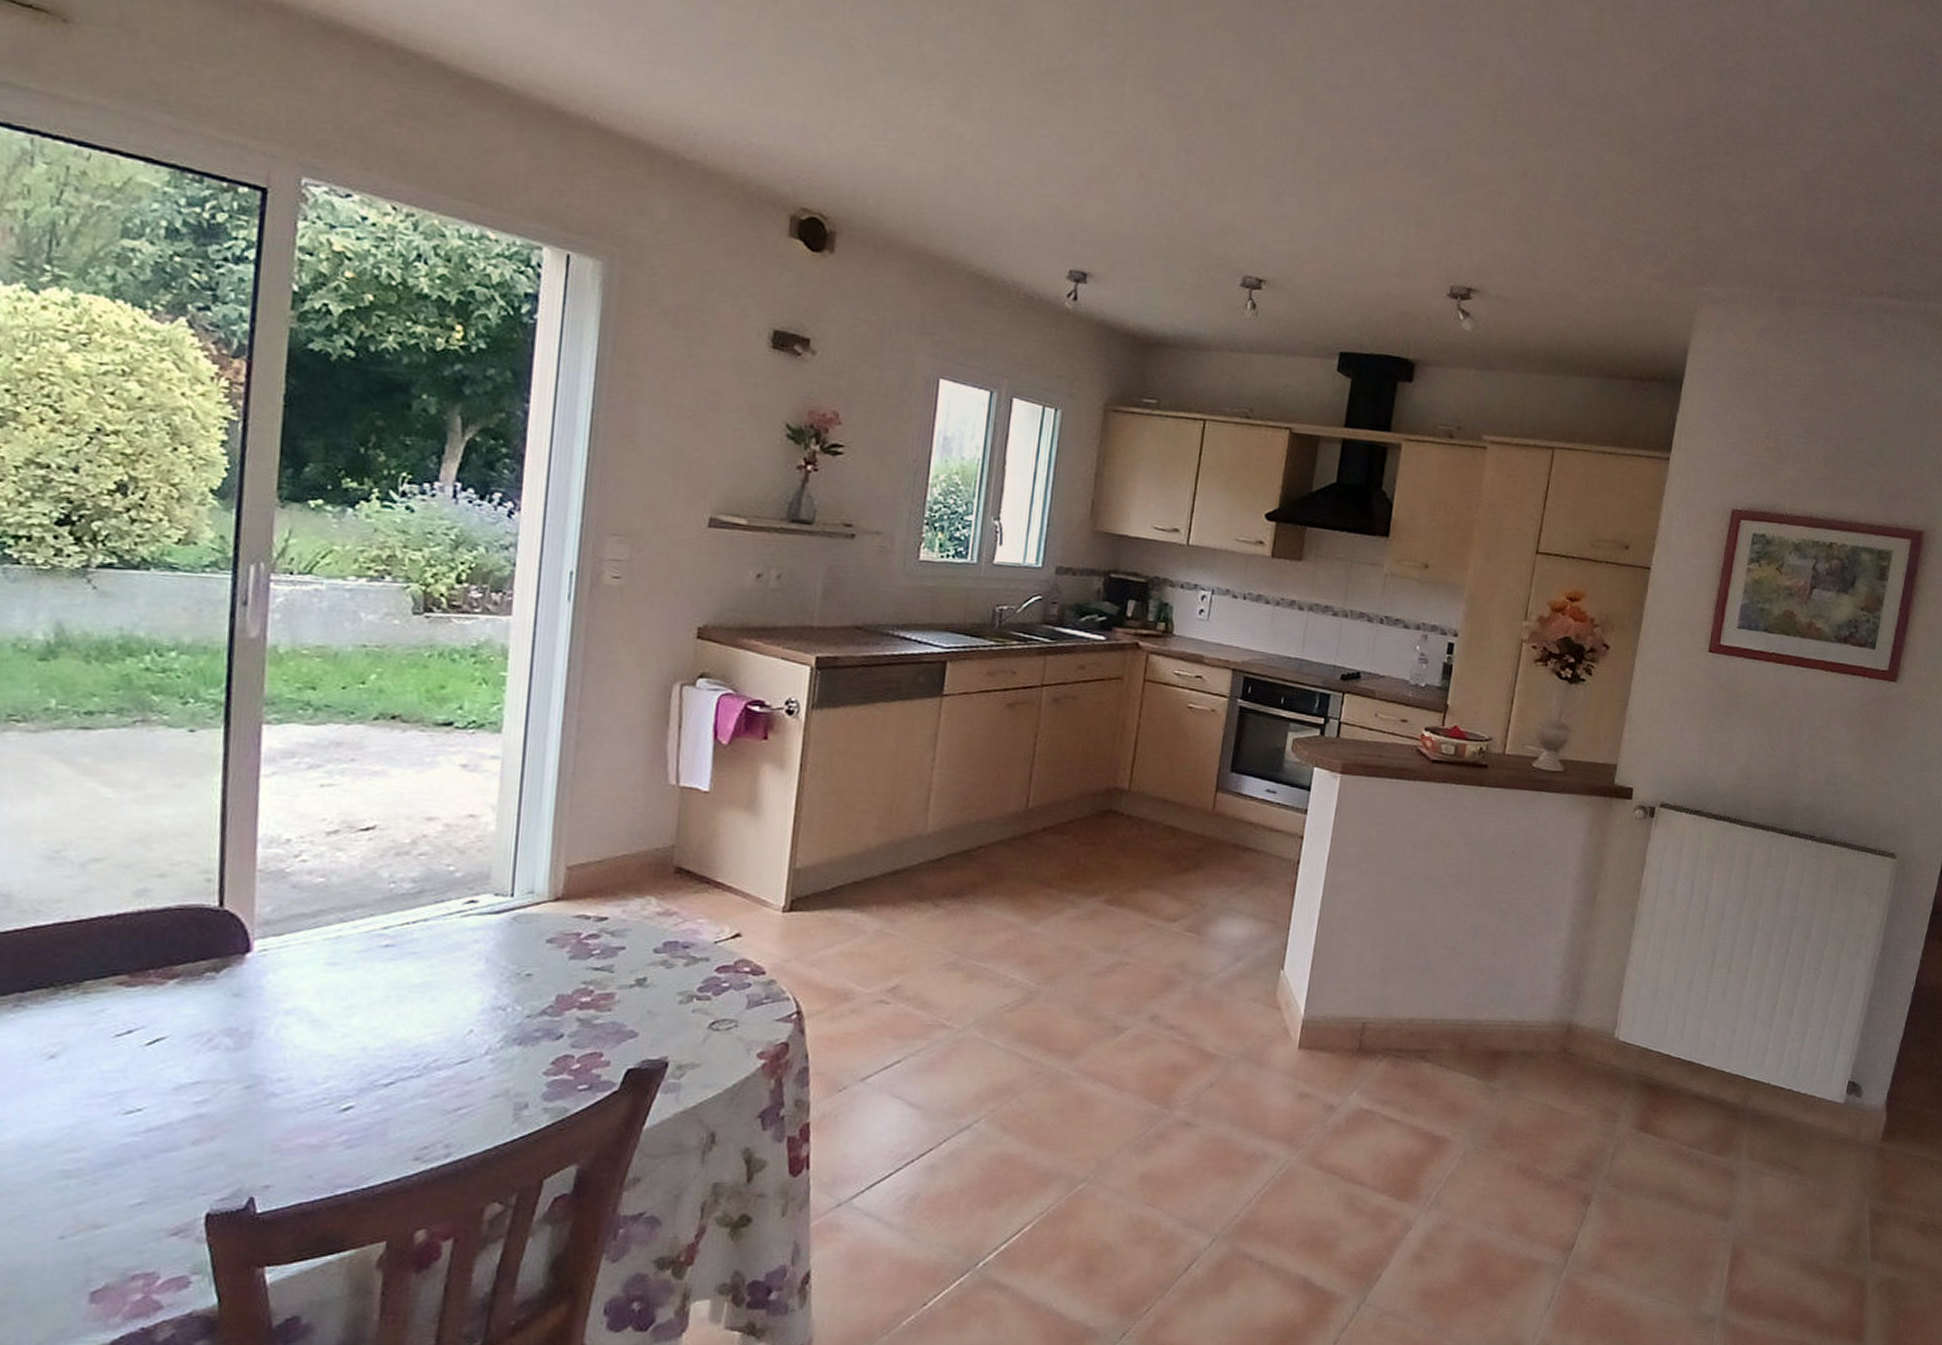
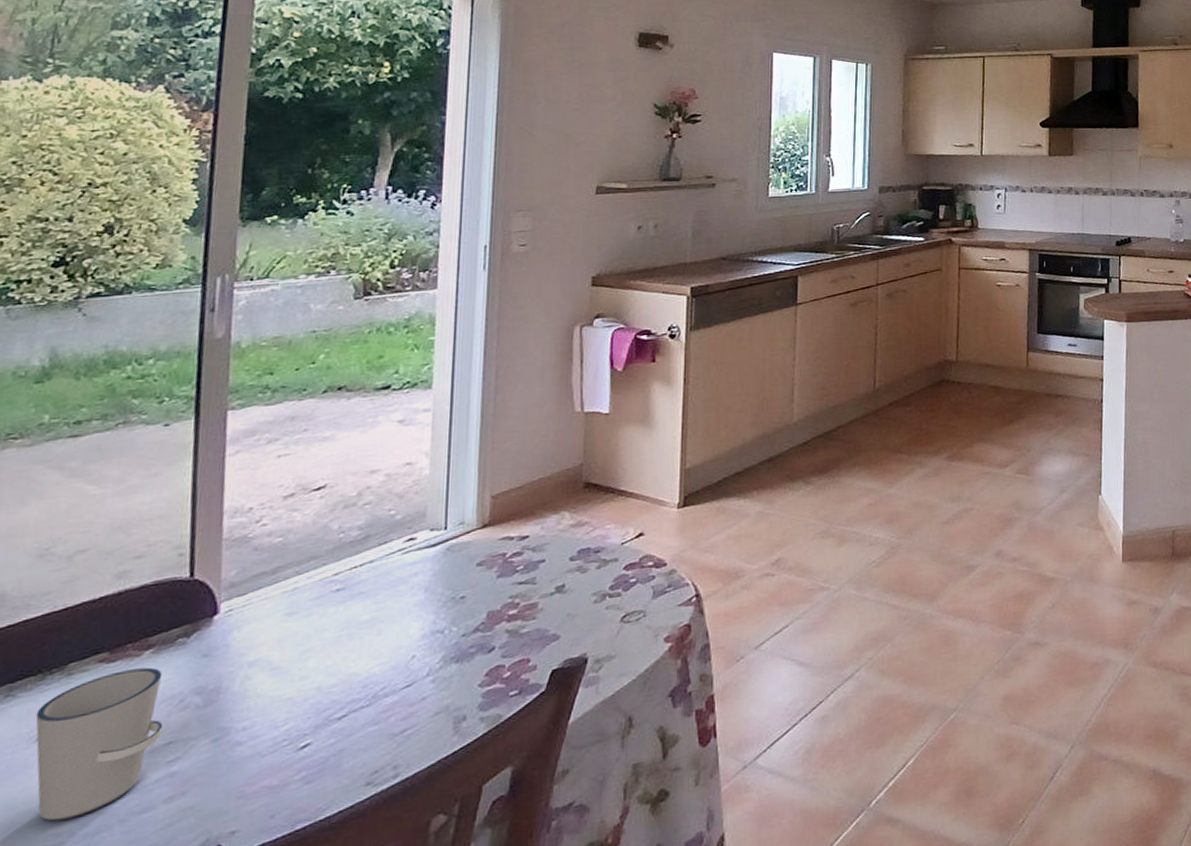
cup: none [48,997,190,1145] -> present [35,667,163,822]

